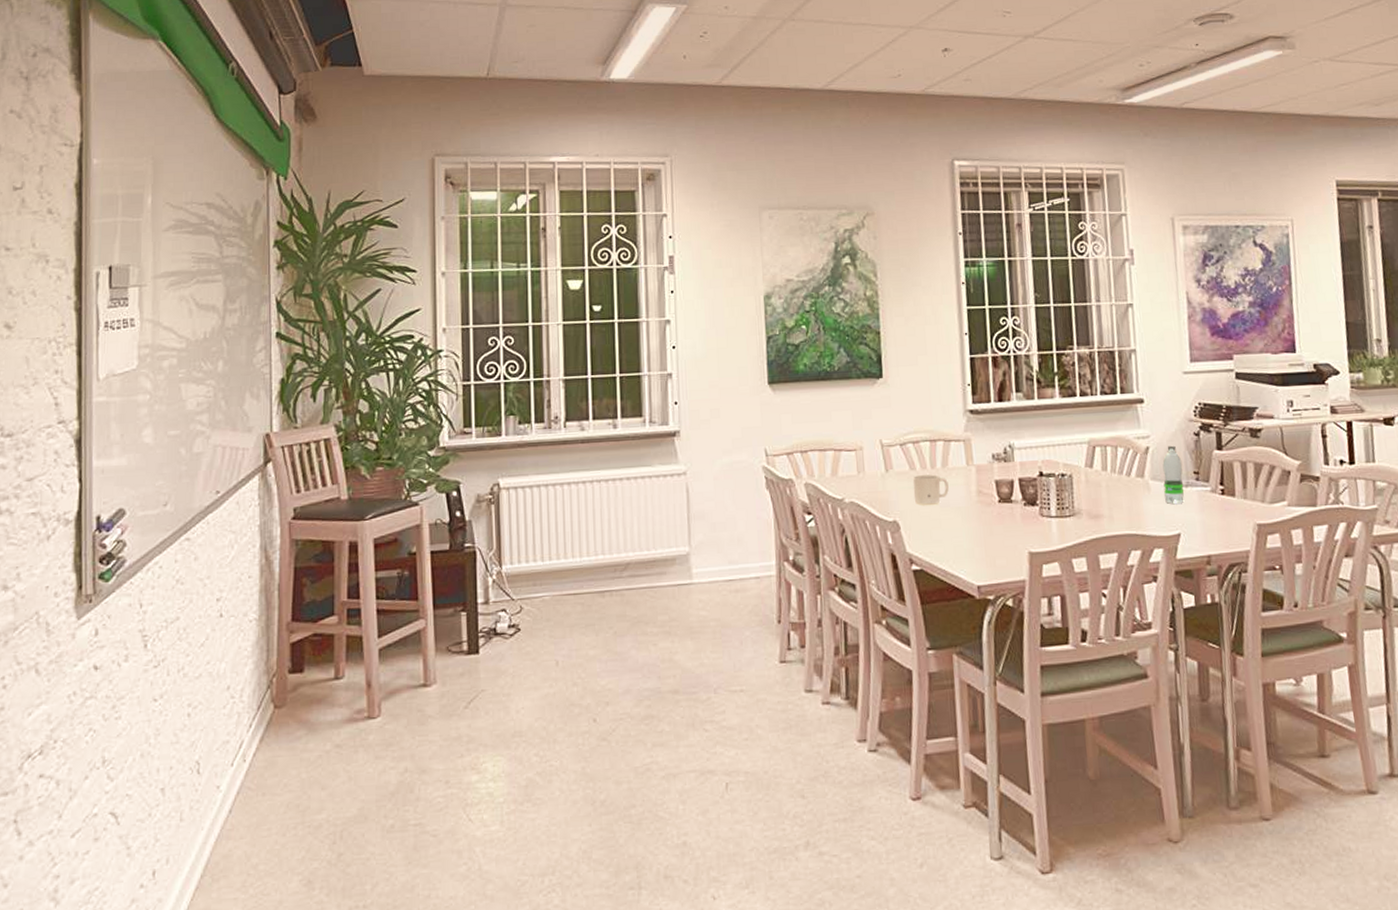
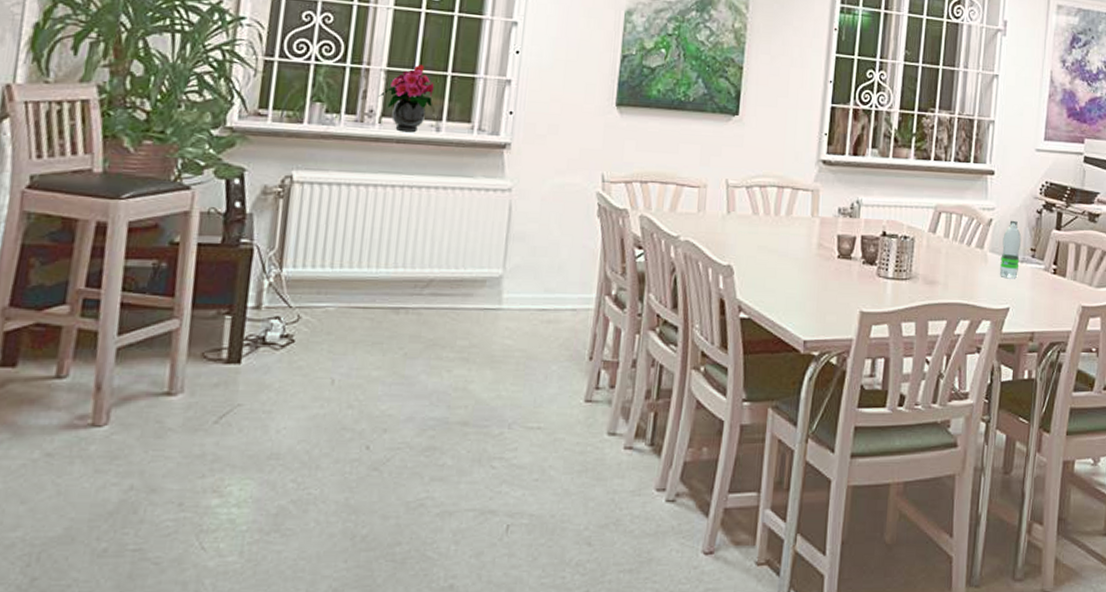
potted flower: none [561,370,607,433] -> present [379,64,434,133]
mug: present [912,474,949,505] -> none [752,221,790,253]

